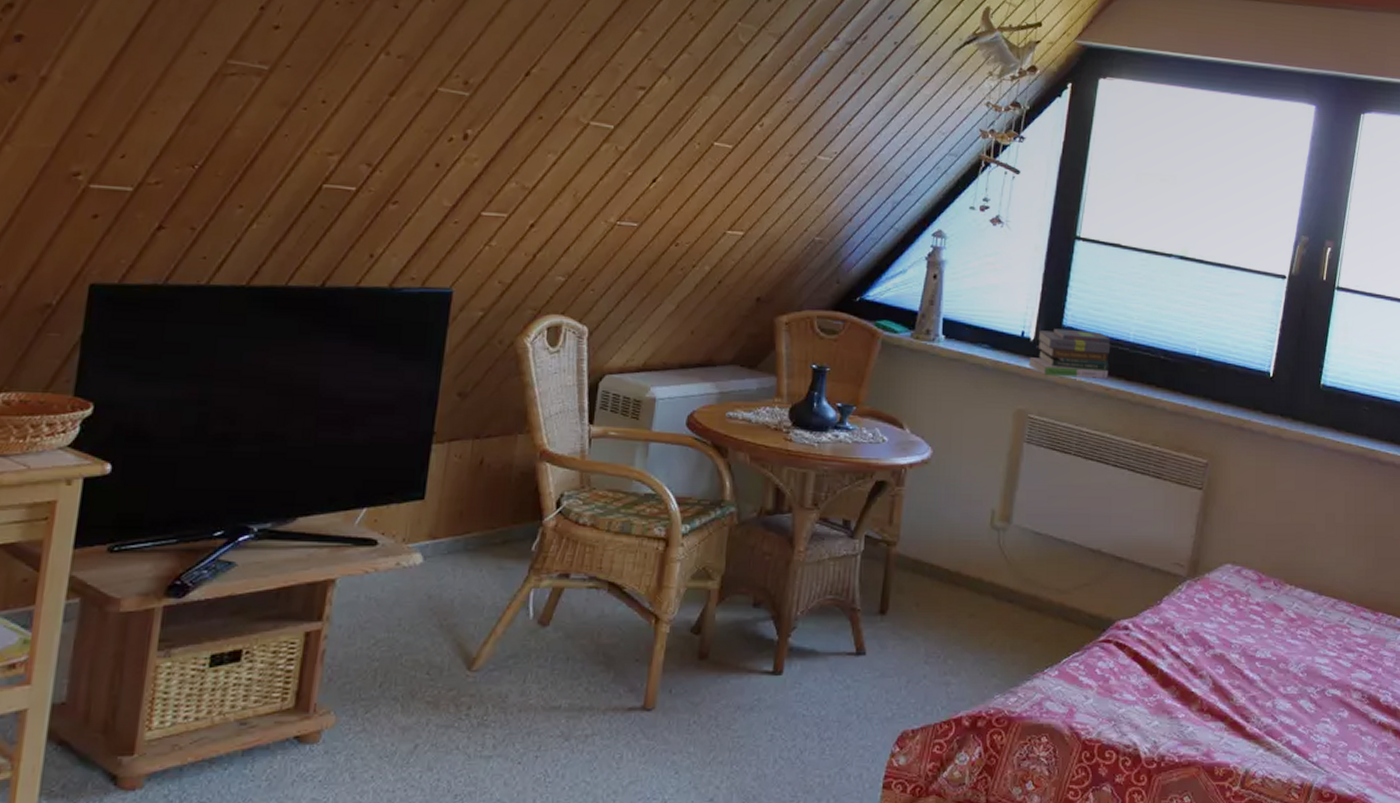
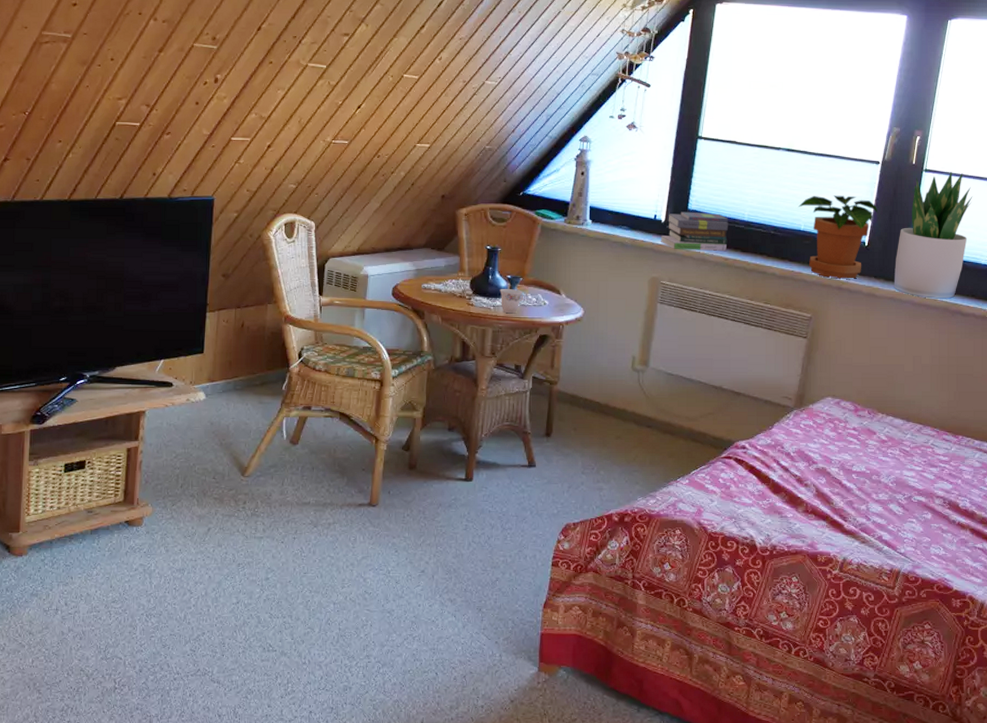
teacup: none [826,419,857,453] -> present [500,288,524,314]
potted plant: none [1193,314,1285,417] -> present [798,195,878,279]
planter: none [1303,291,1391,444] -> present [894,172,973,299]

